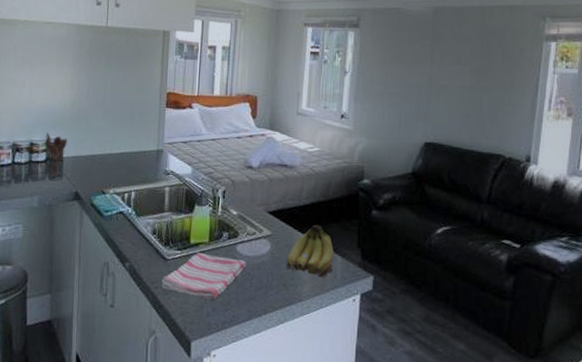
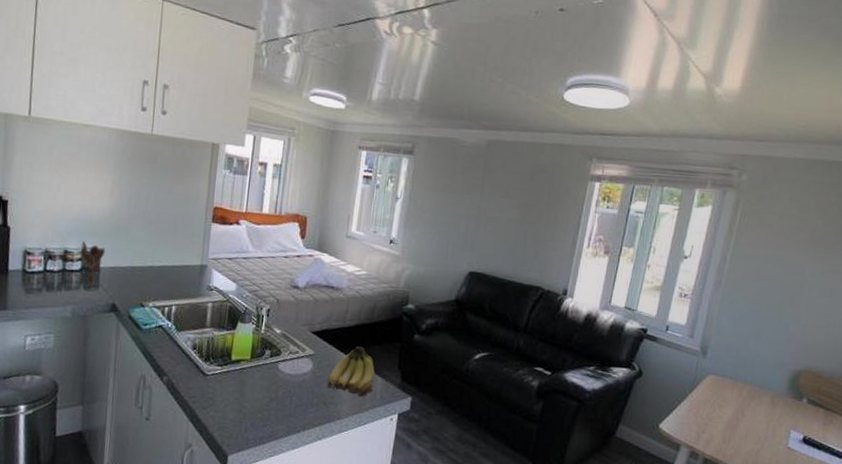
dish towel: present [161,253,247,300] -> none [200,369,288,416]

